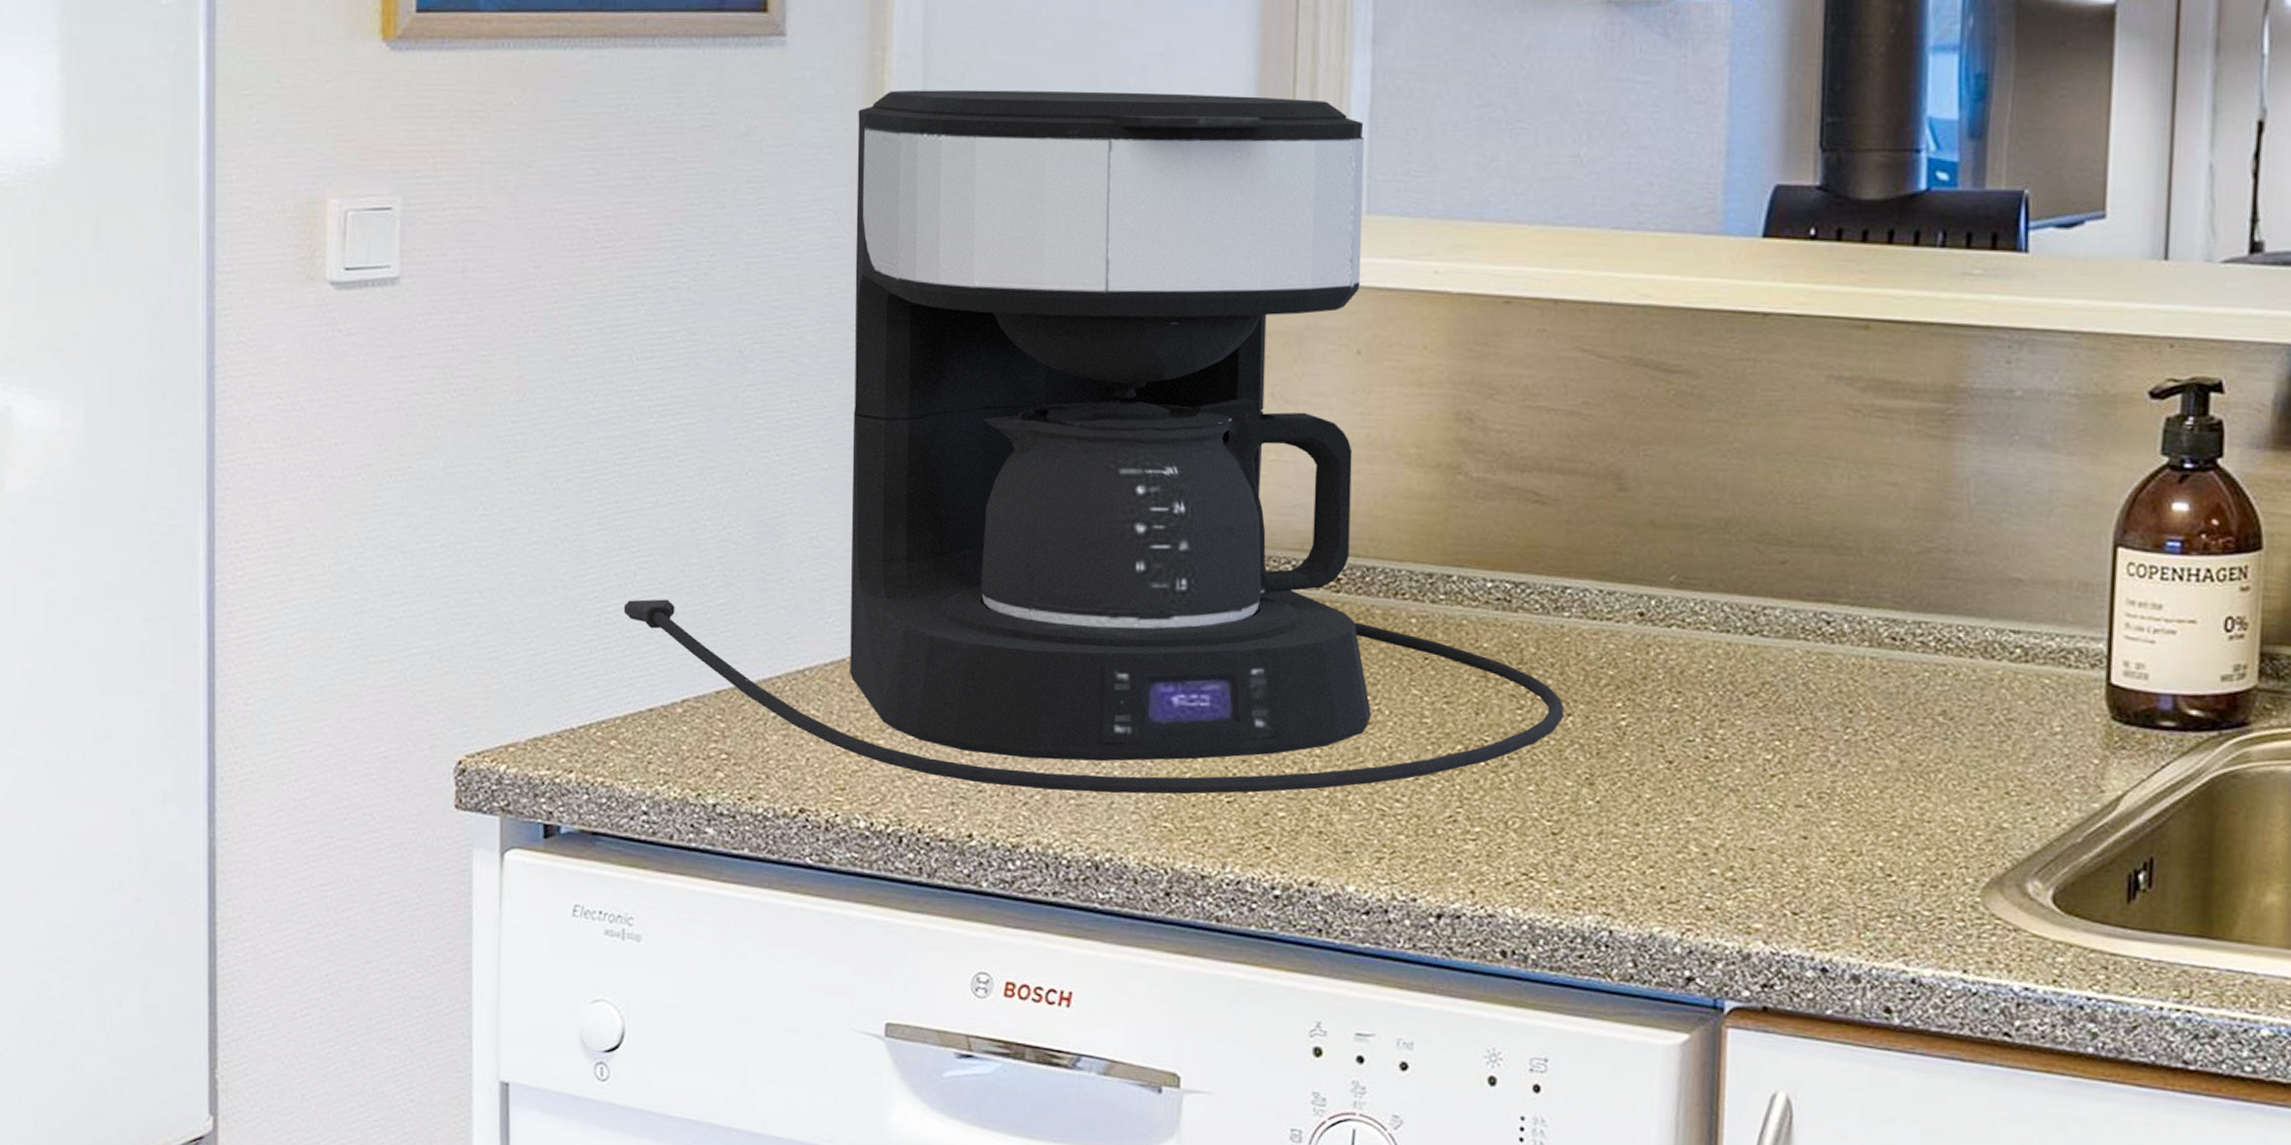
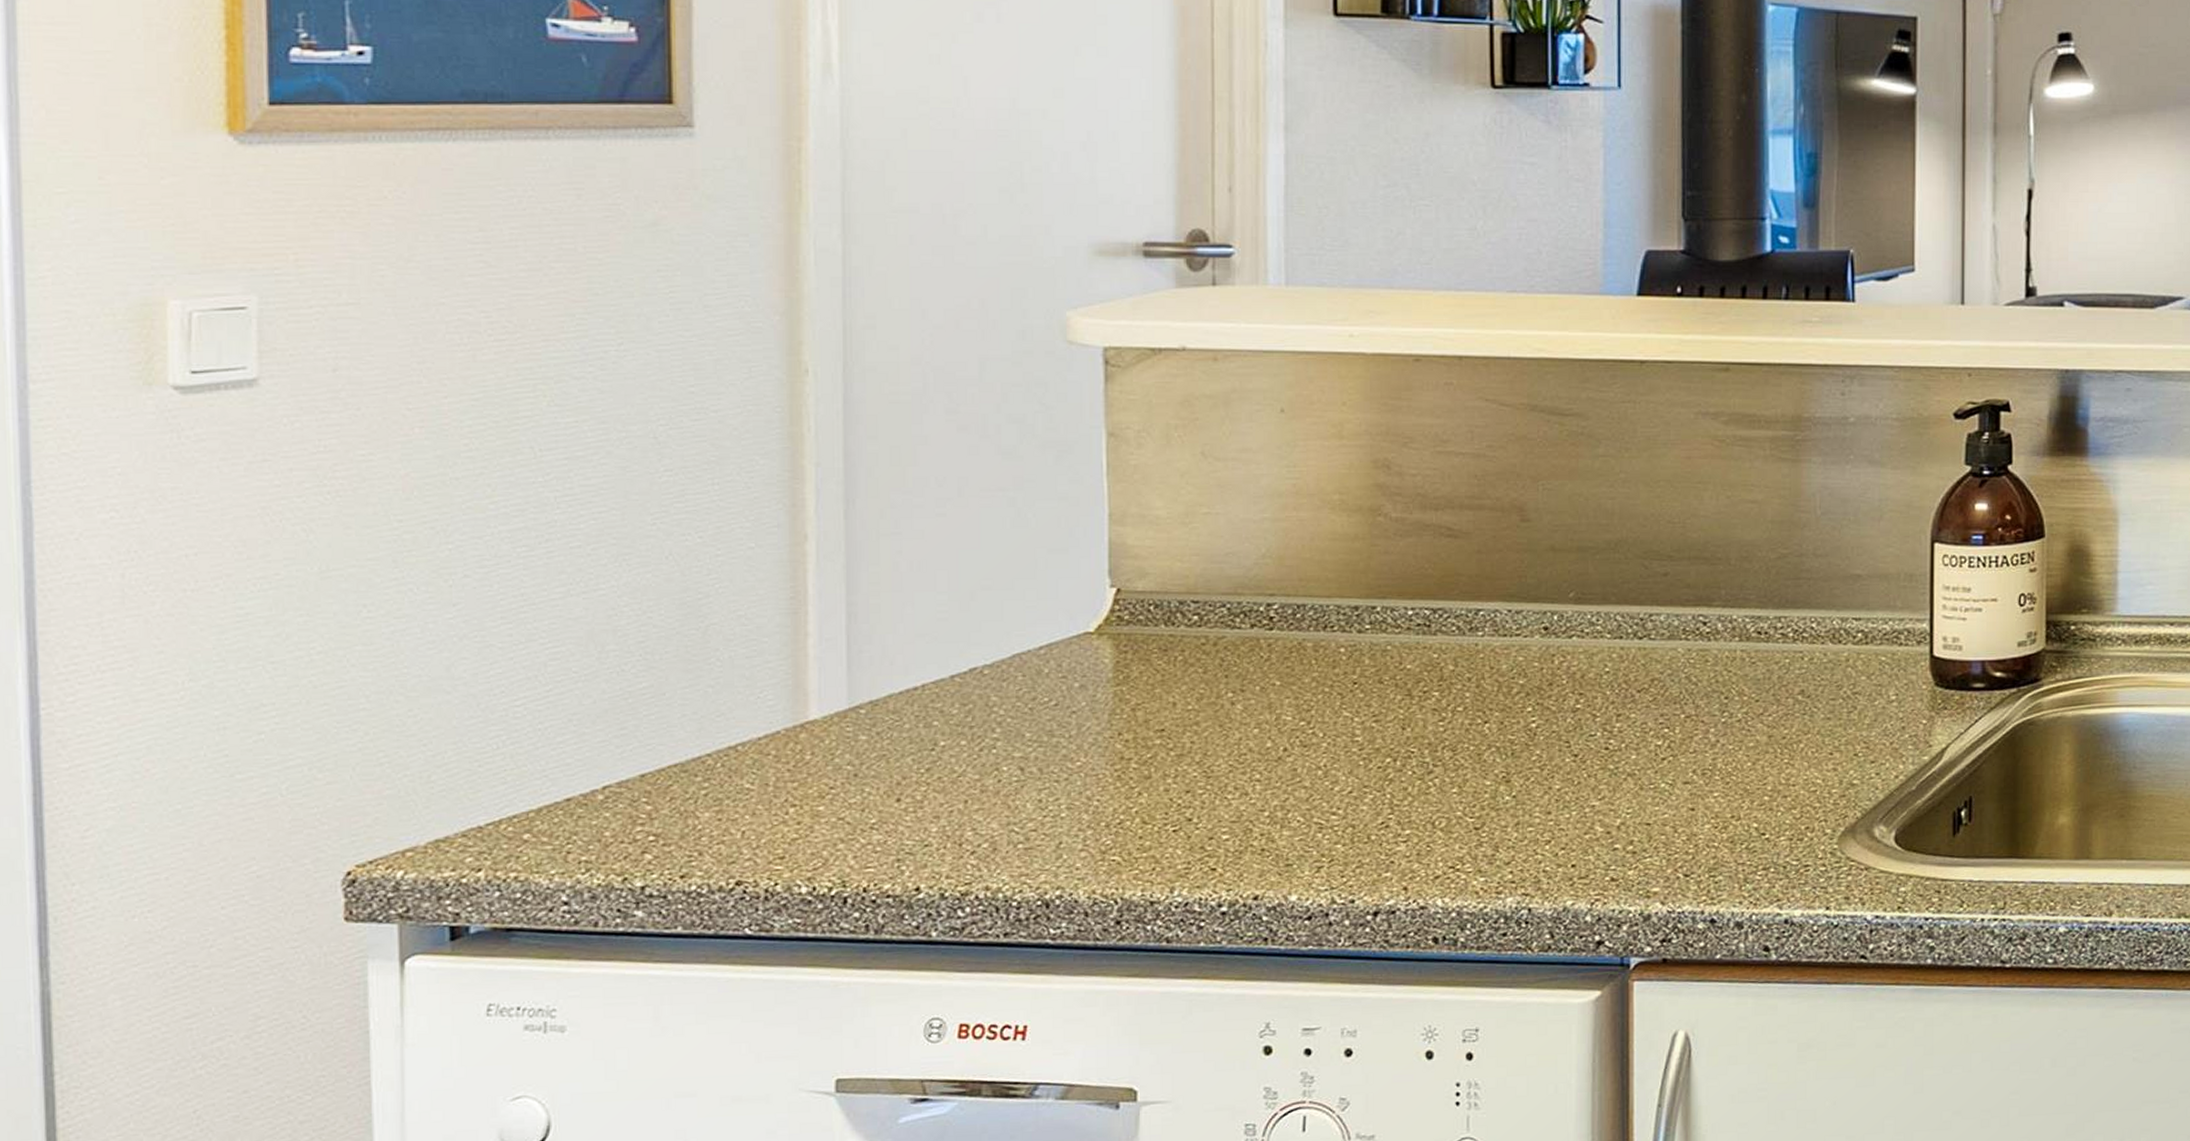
coffee maker: present [623,89,1565,795] -> none [533,177,1482,838]

